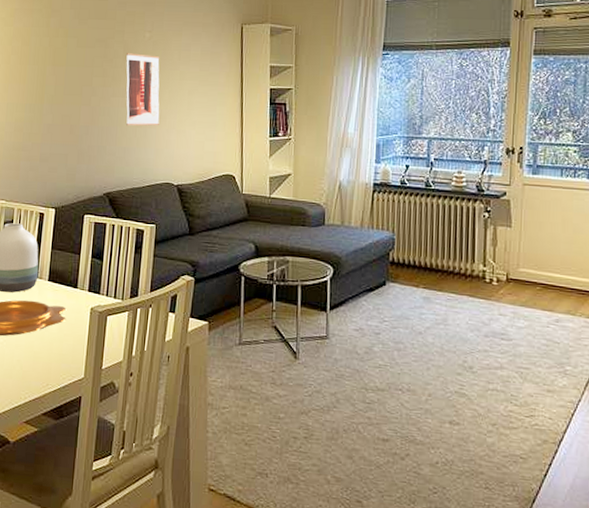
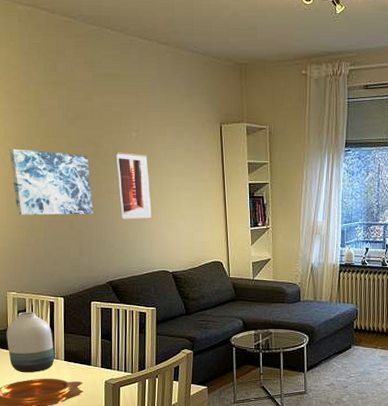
wall art: none [15,48,97,119] -> present [9,148,93,215]

